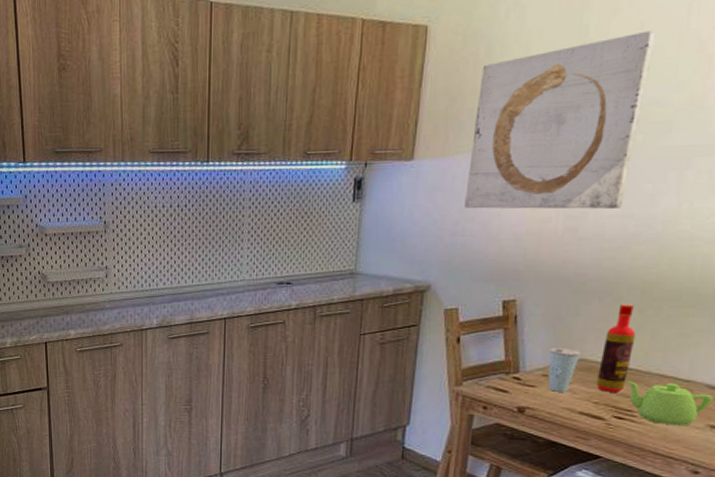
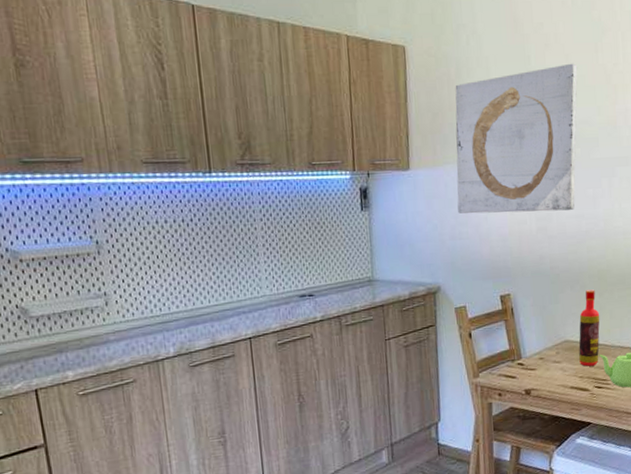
cup: present [548,348,582,392] -> none [541,332,565,372]

